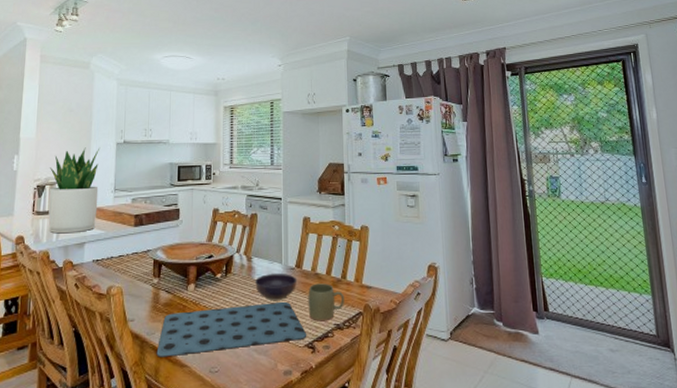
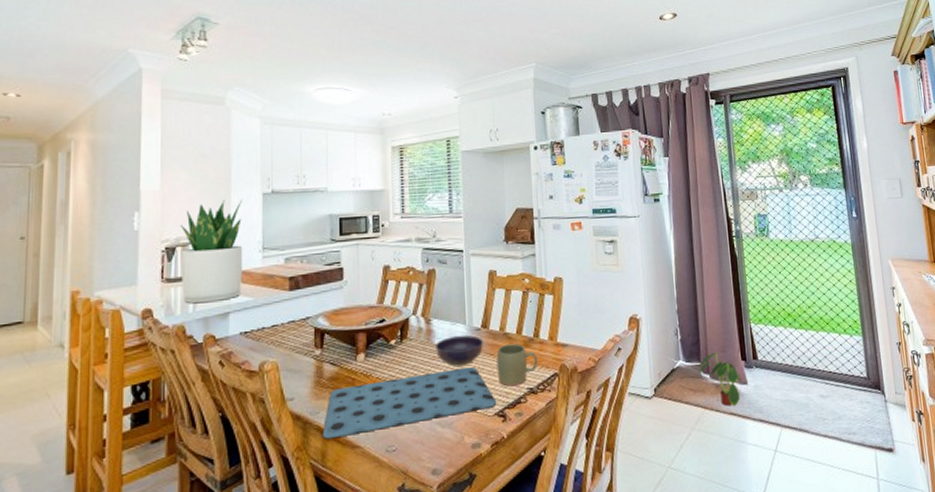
plant: none [492,302,534,355] -> present [698,352,742,407]

